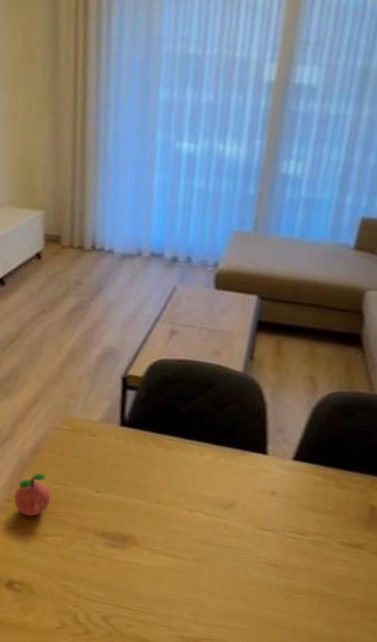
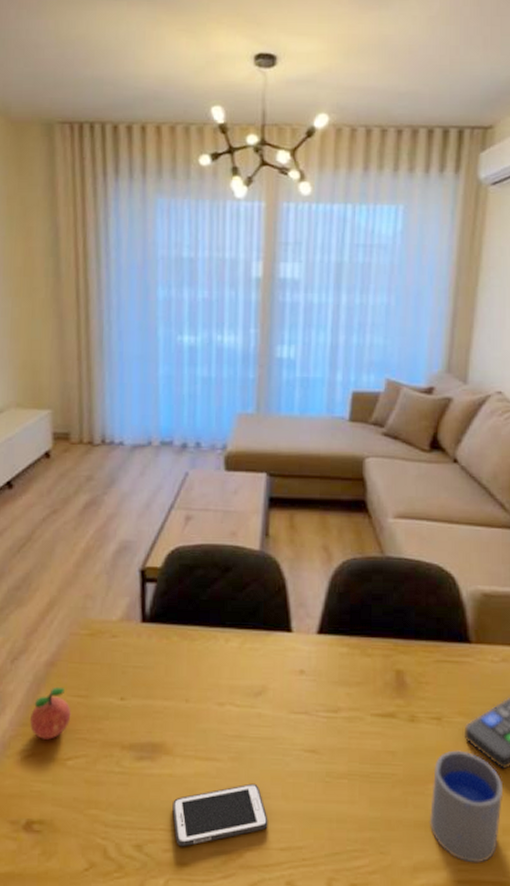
cell phone: none [137,583,226,626] -> present [172,783,268,847]

